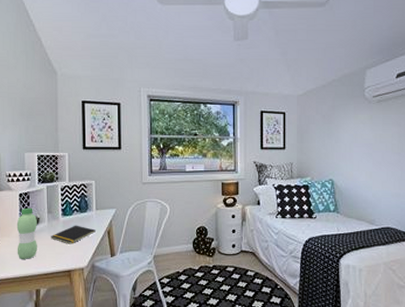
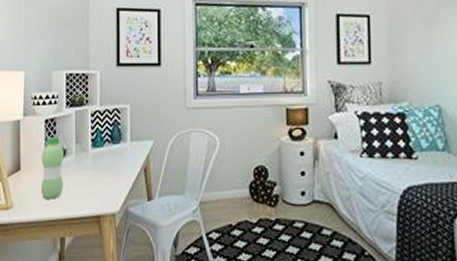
notepad: present [51,225,96,244] -> none [79,159,130,183]

